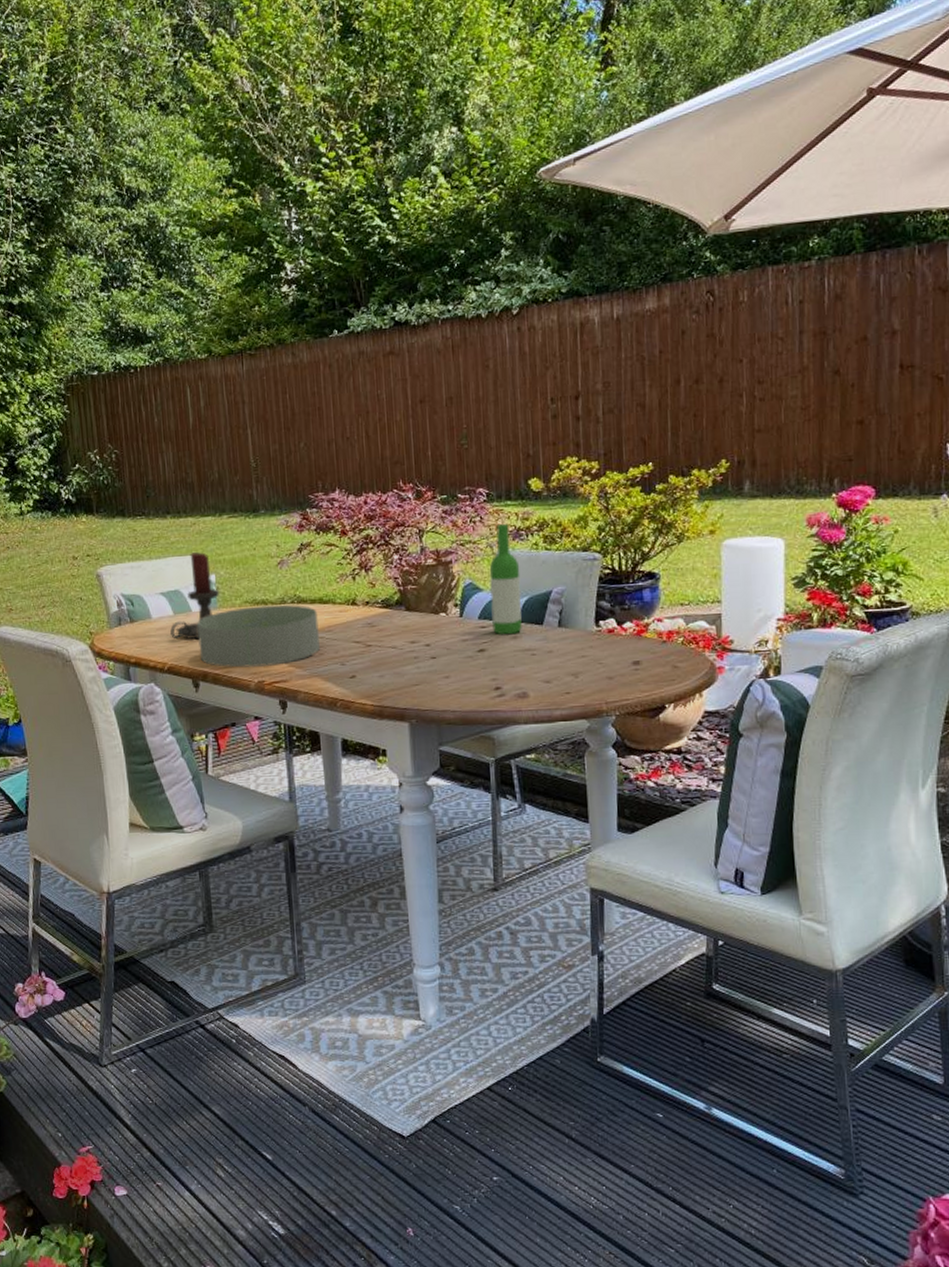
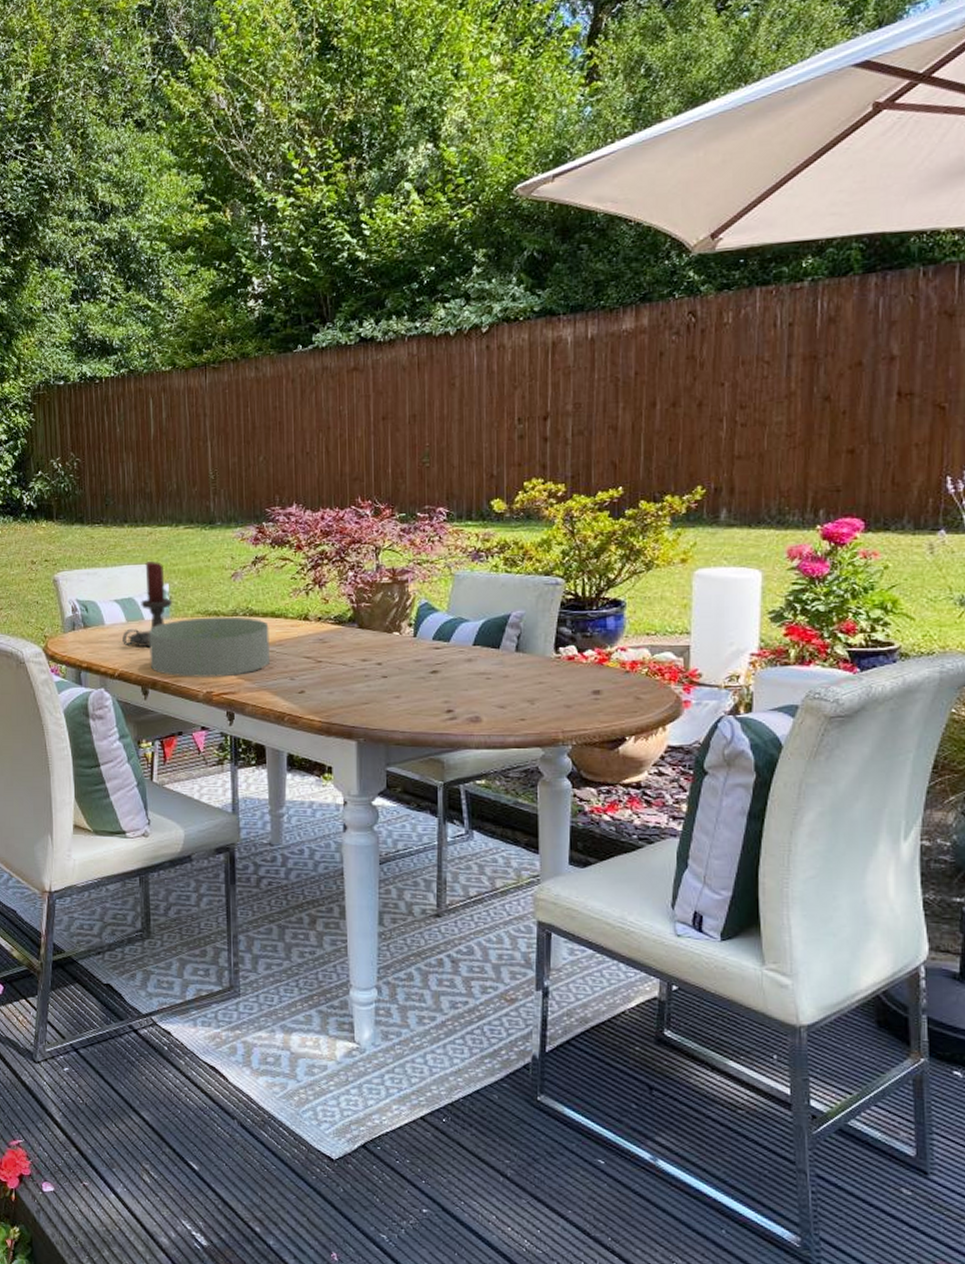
wine bottle: present [489,523,523,635] -> none [446,543,479,657]

